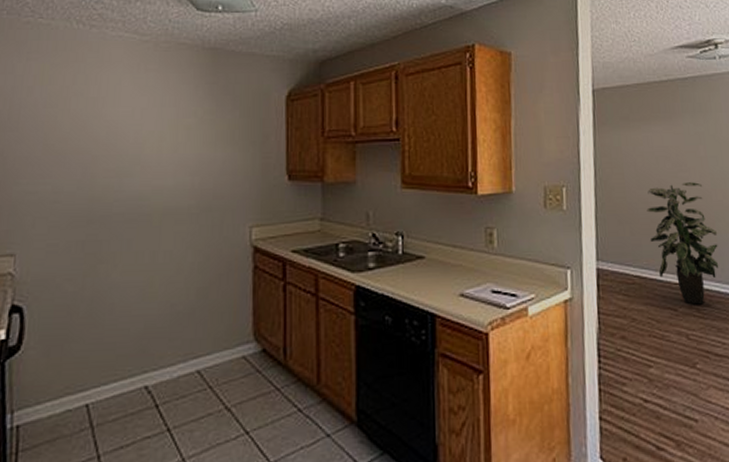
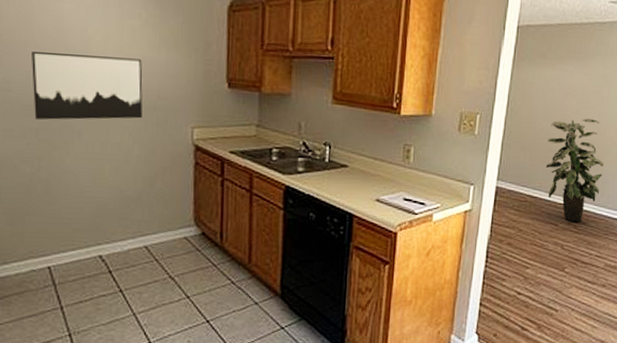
wall art: none [81,158,198,231] -> present [32,52,143,120]

